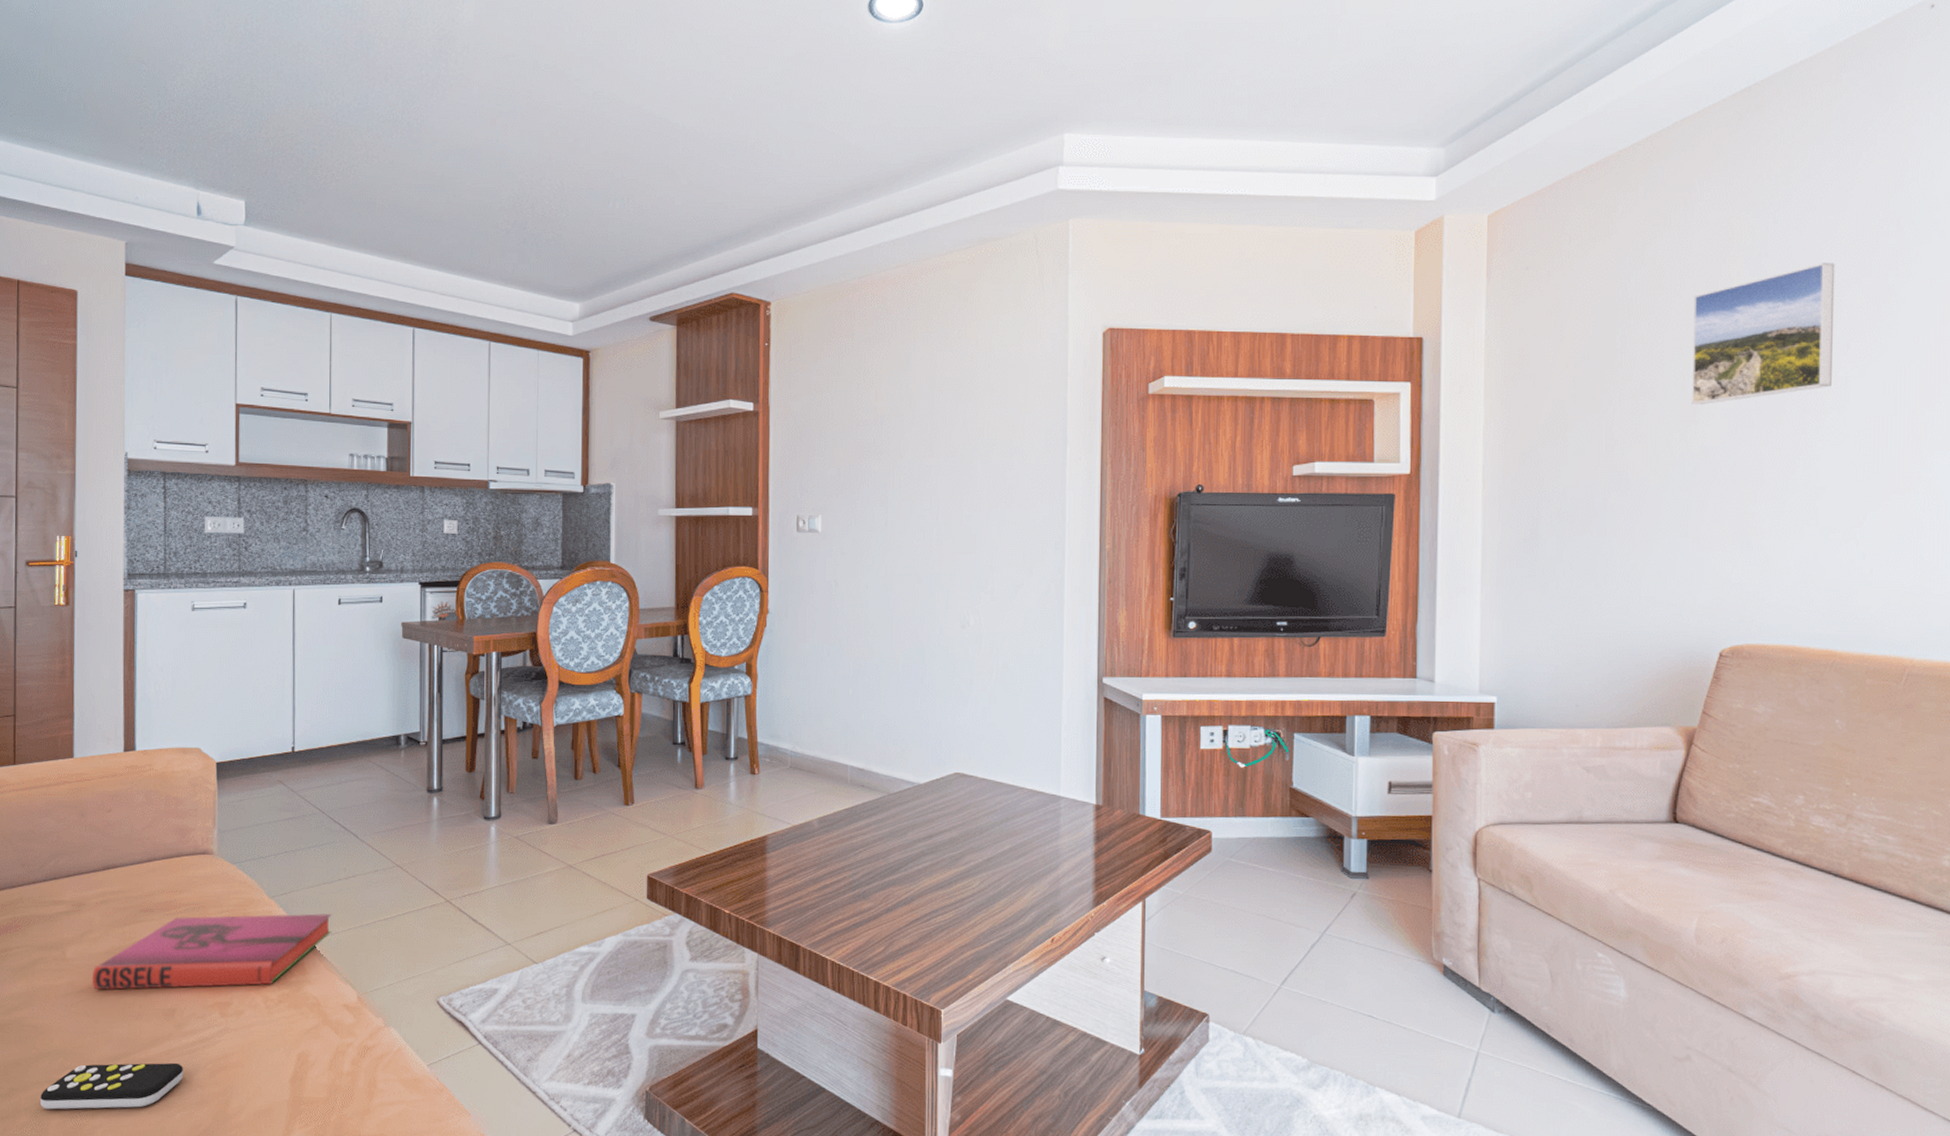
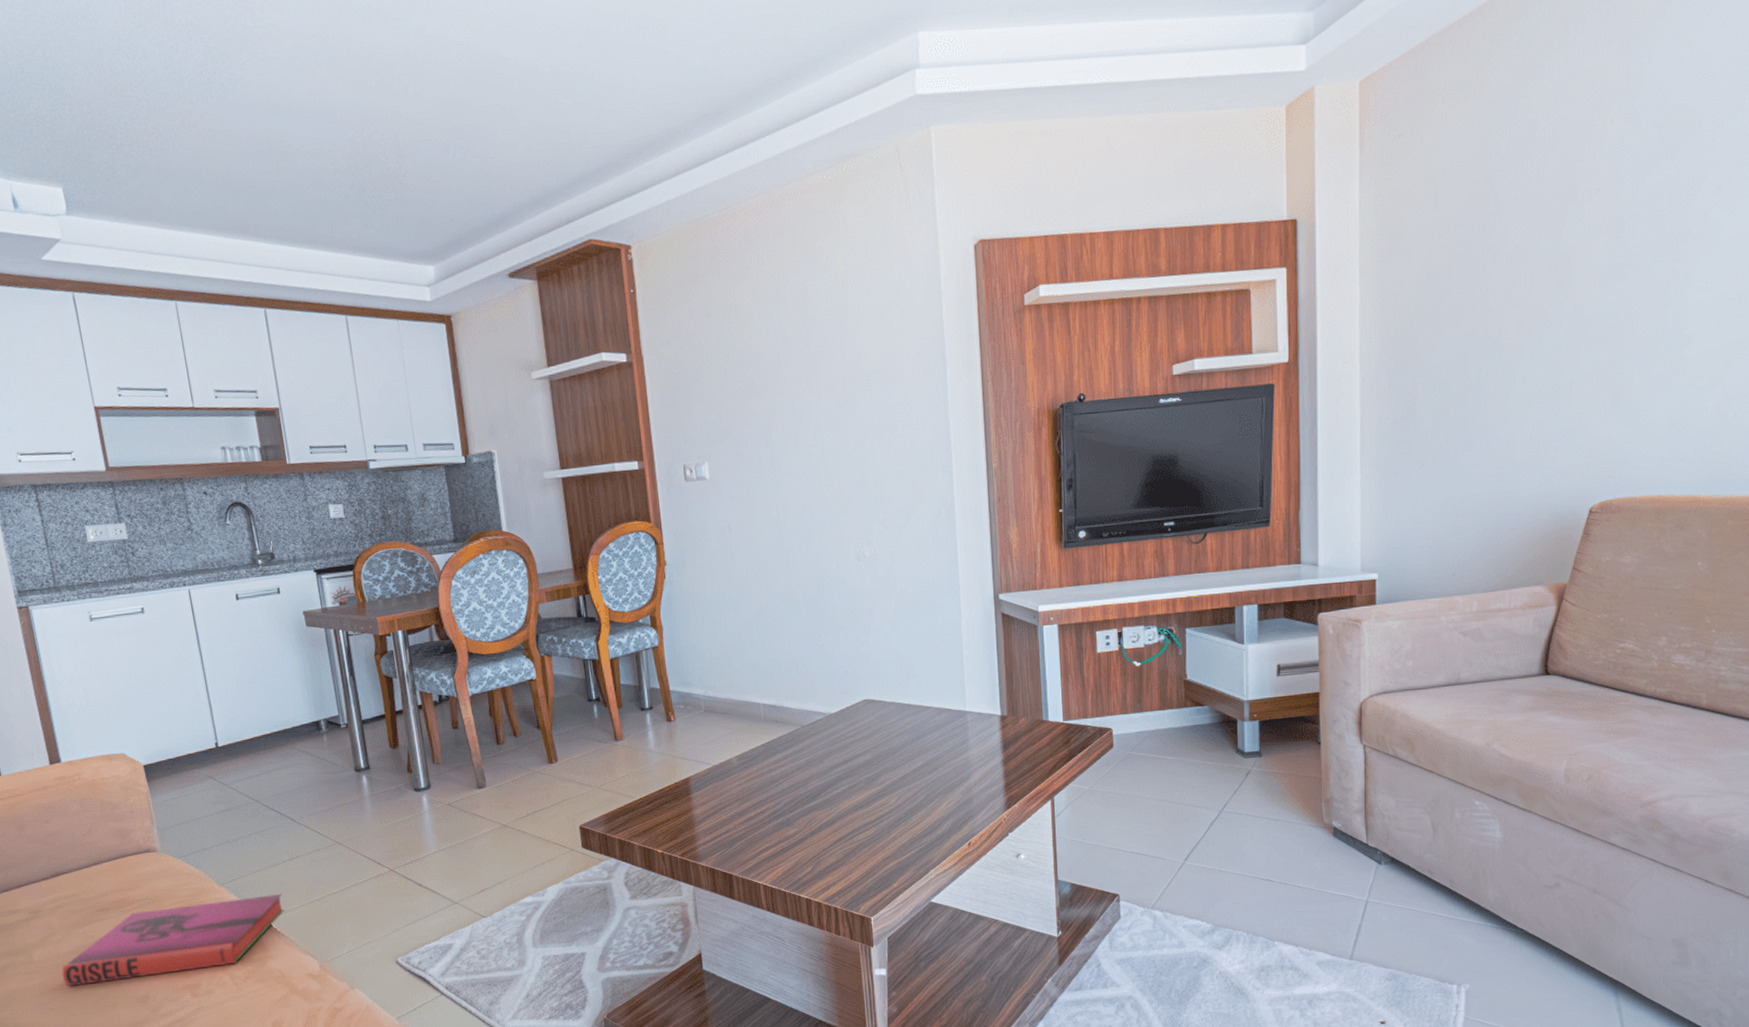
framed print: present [1691,263,1835,405] -> none [1564,100,1709,263]

